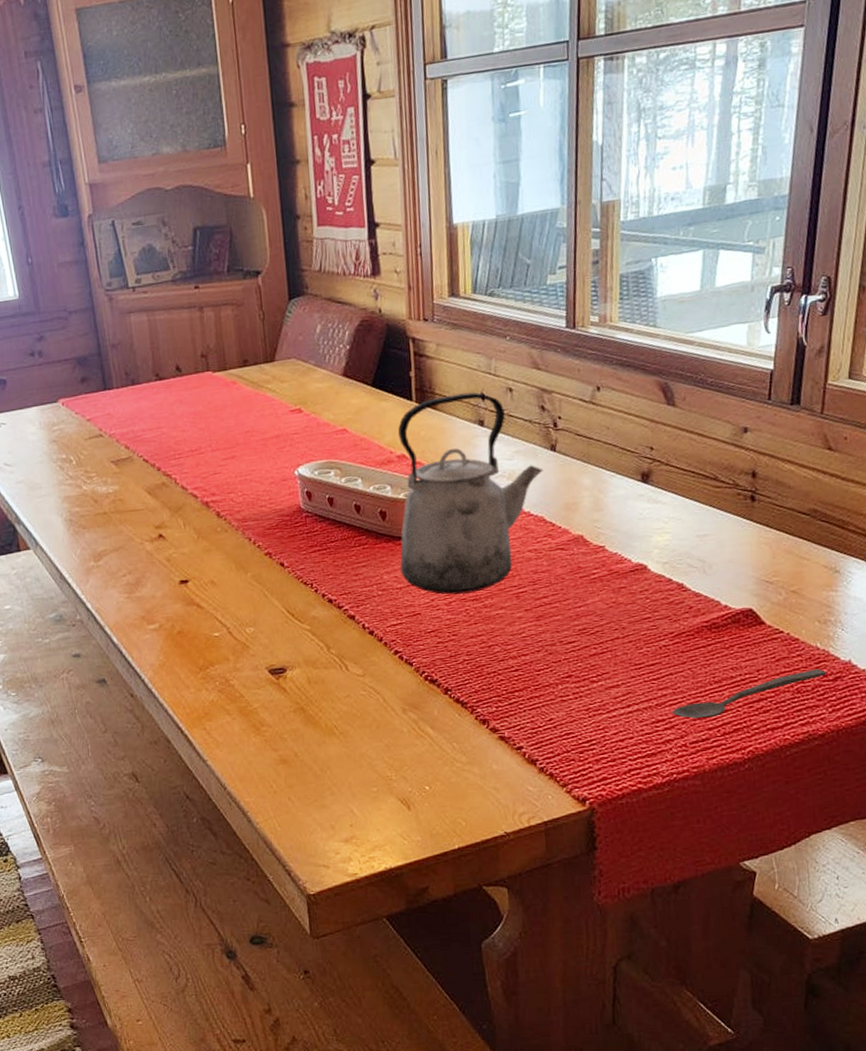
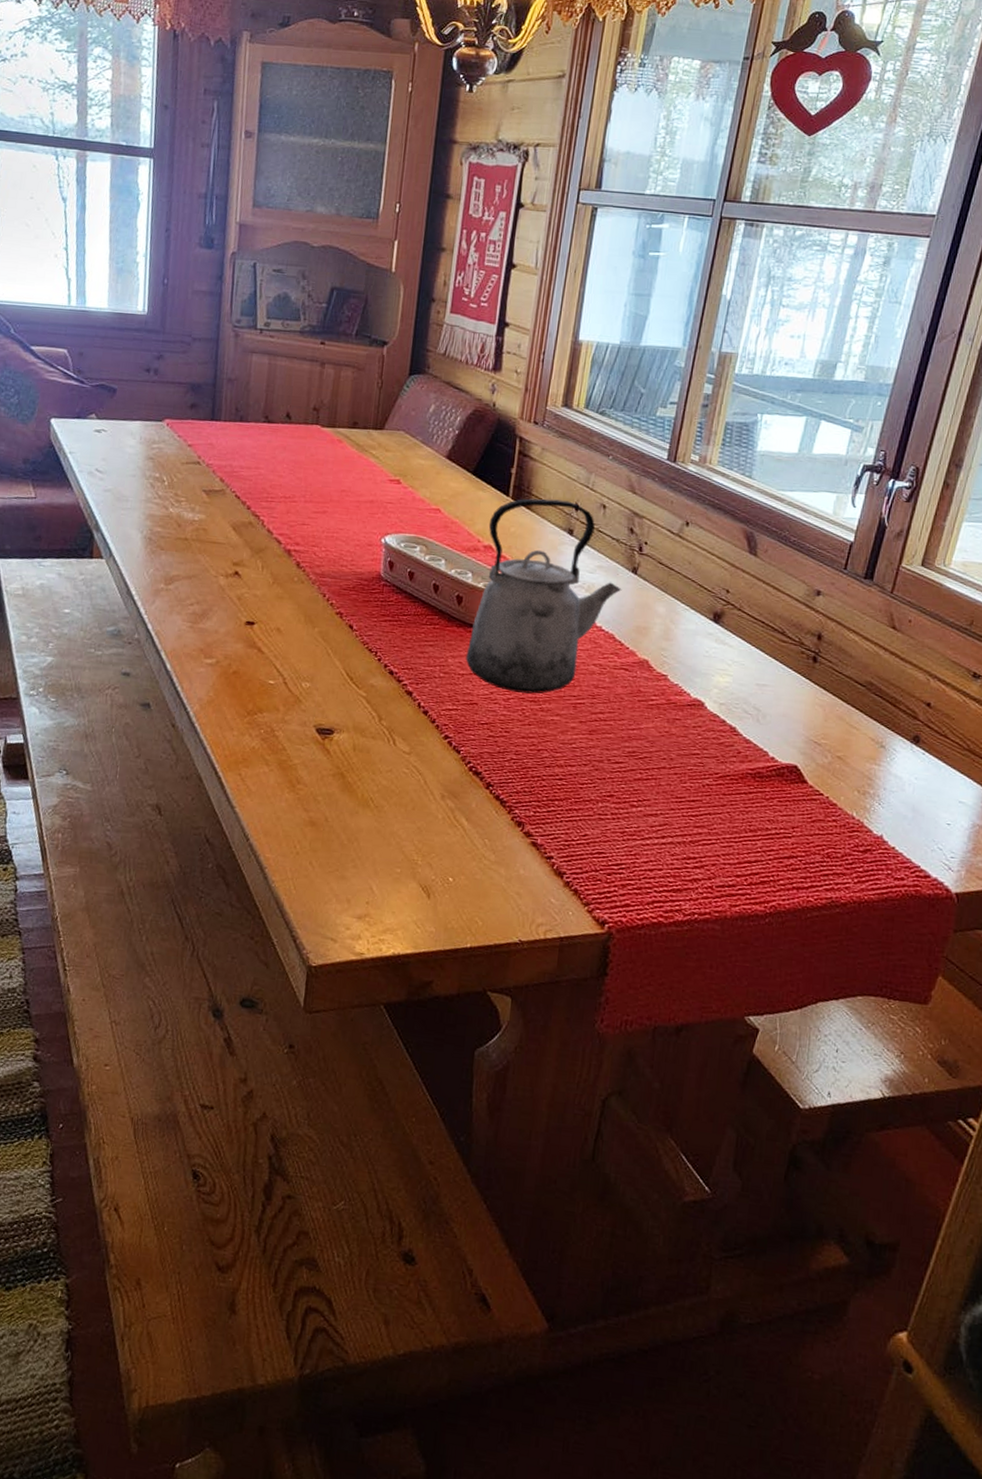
spoon: present [671,668,827,719] -> none [703,837,859,865]

